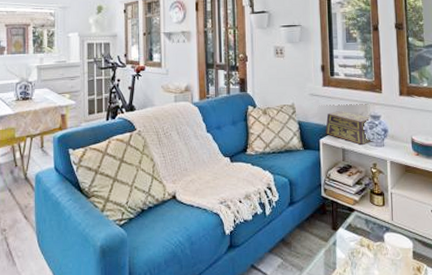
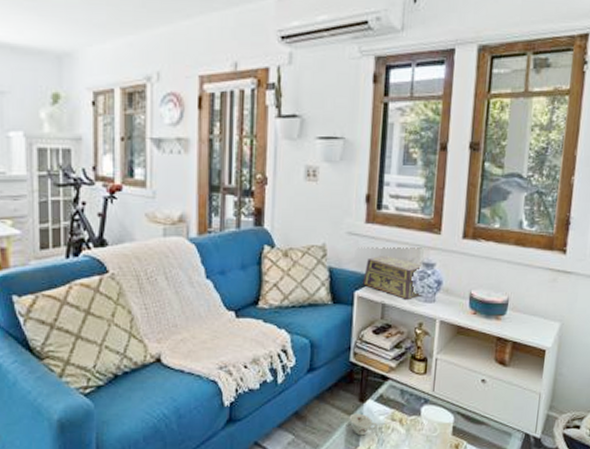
teacup: none [325,240,350,260] -> present [349,413,377,436]

